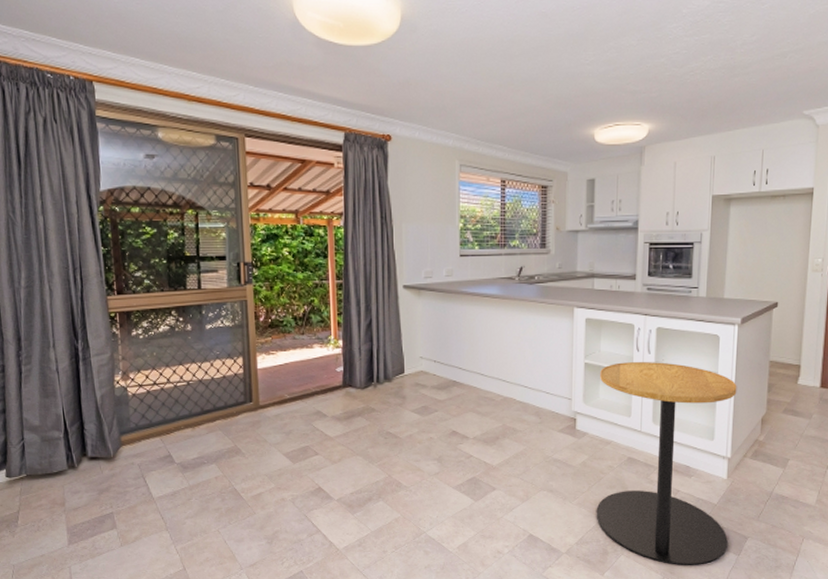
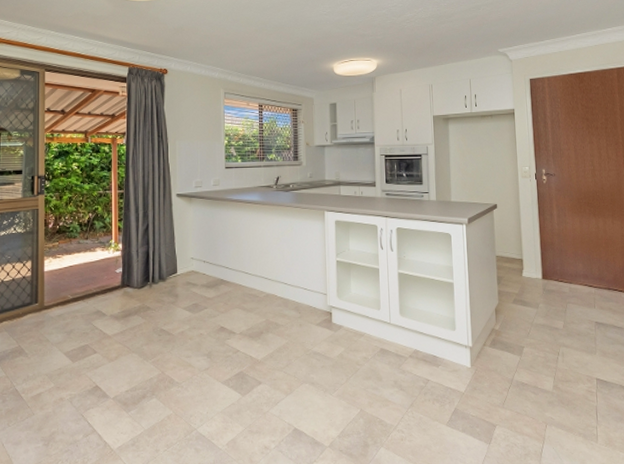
side table: present [596,362,737,566] -> none [351,259,478,457]

